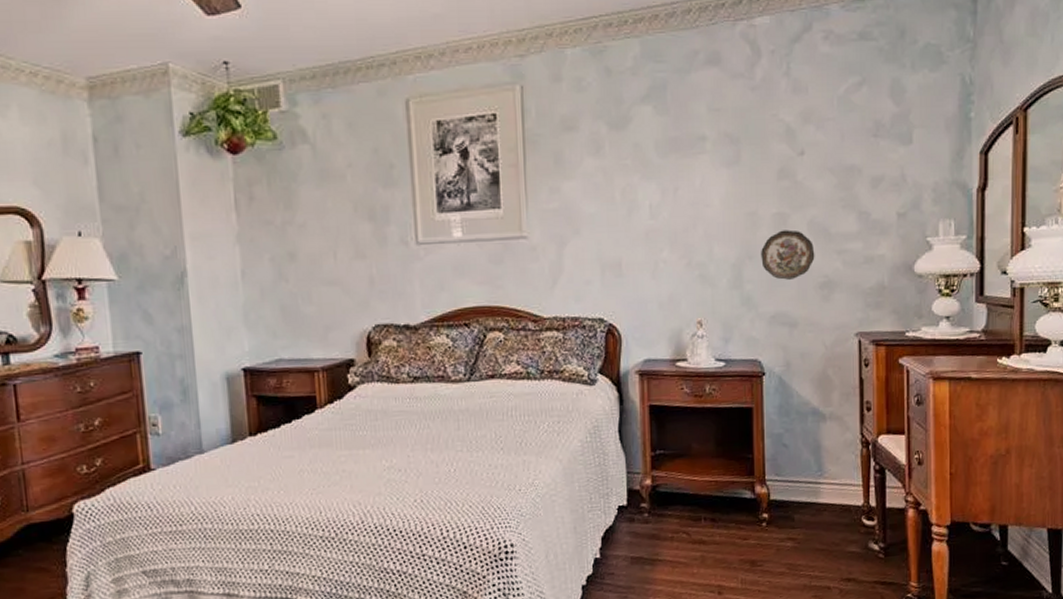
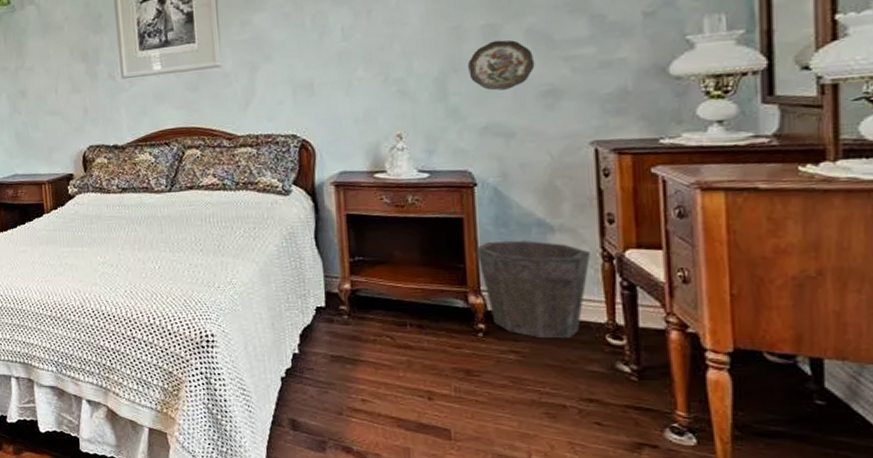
waste bin: none [762,429,852,525] -> present [475,241,590,339]

